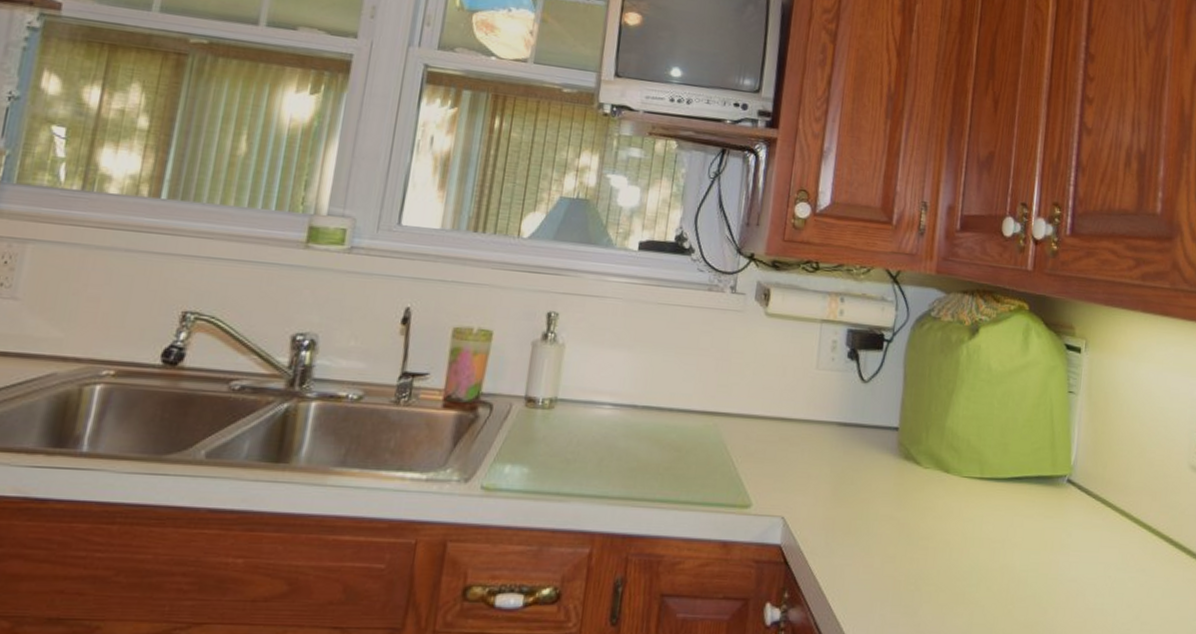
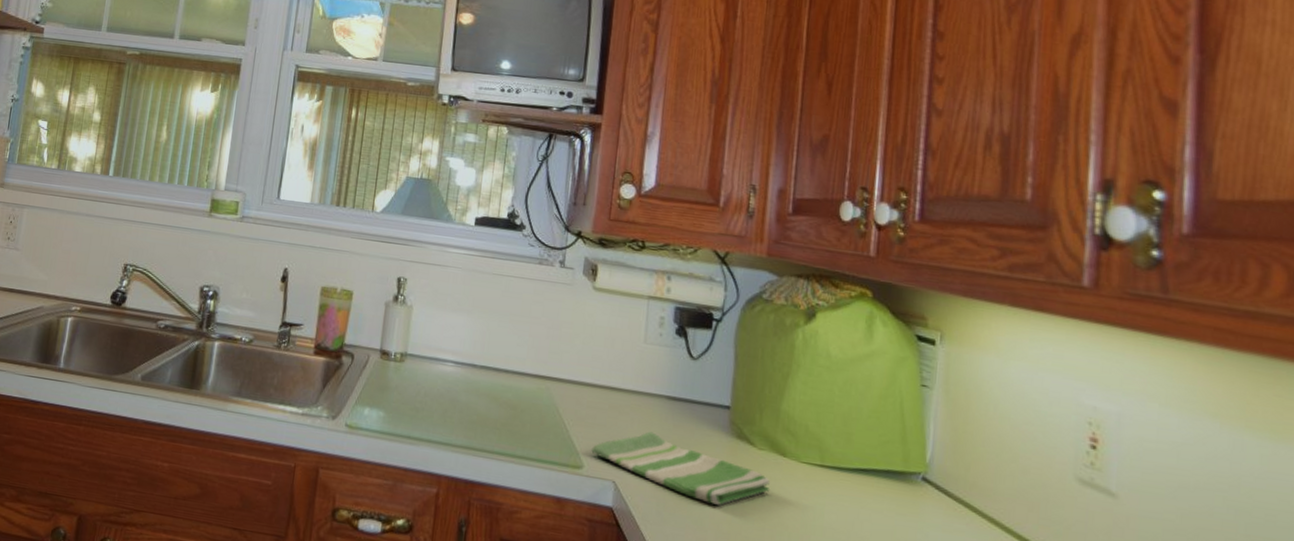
dish towel: none [760,461,934,529] -> present [591,431,770,505]

